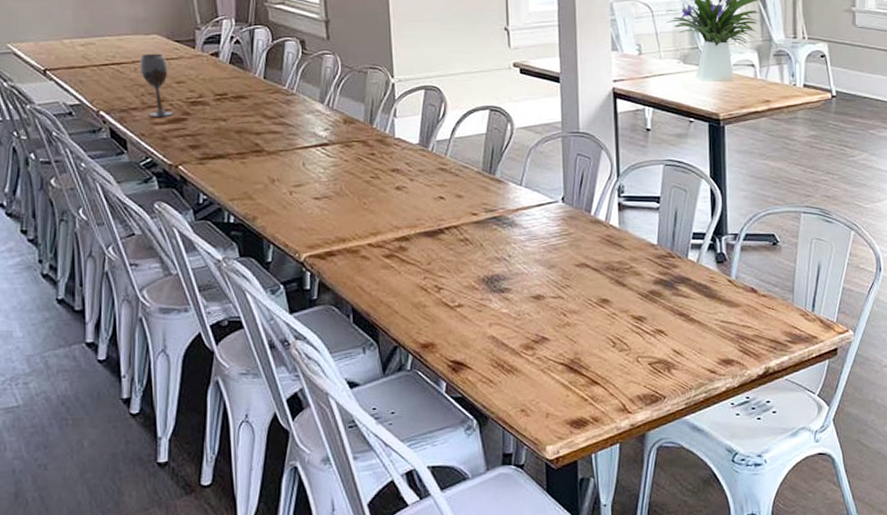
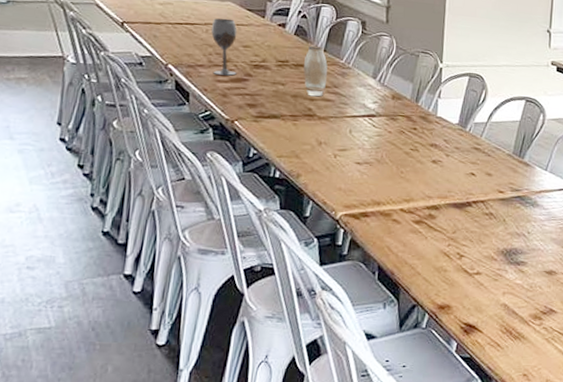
vase: none [244,73,272,130] -> present [303,45,328,97]

